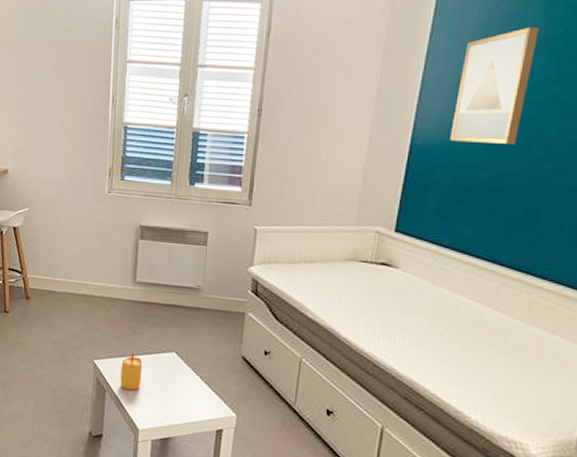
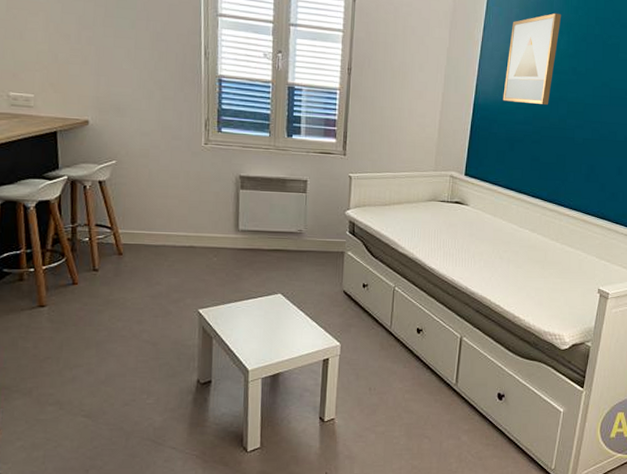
candle: present [120,351,143,390] -> none [227,297,249,334]

